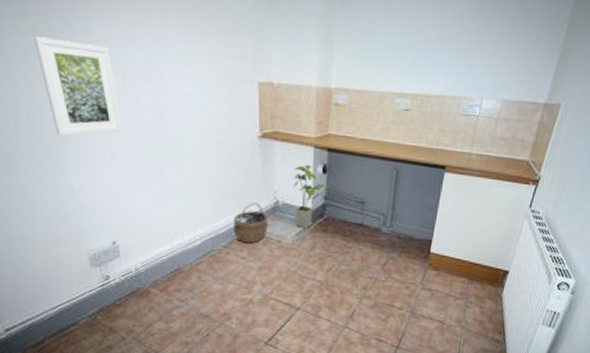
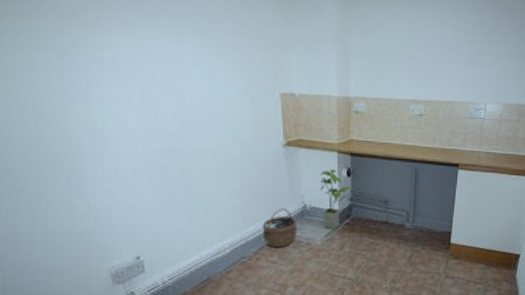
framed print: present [33,36,122,136] -> none [40,52,142,152]

